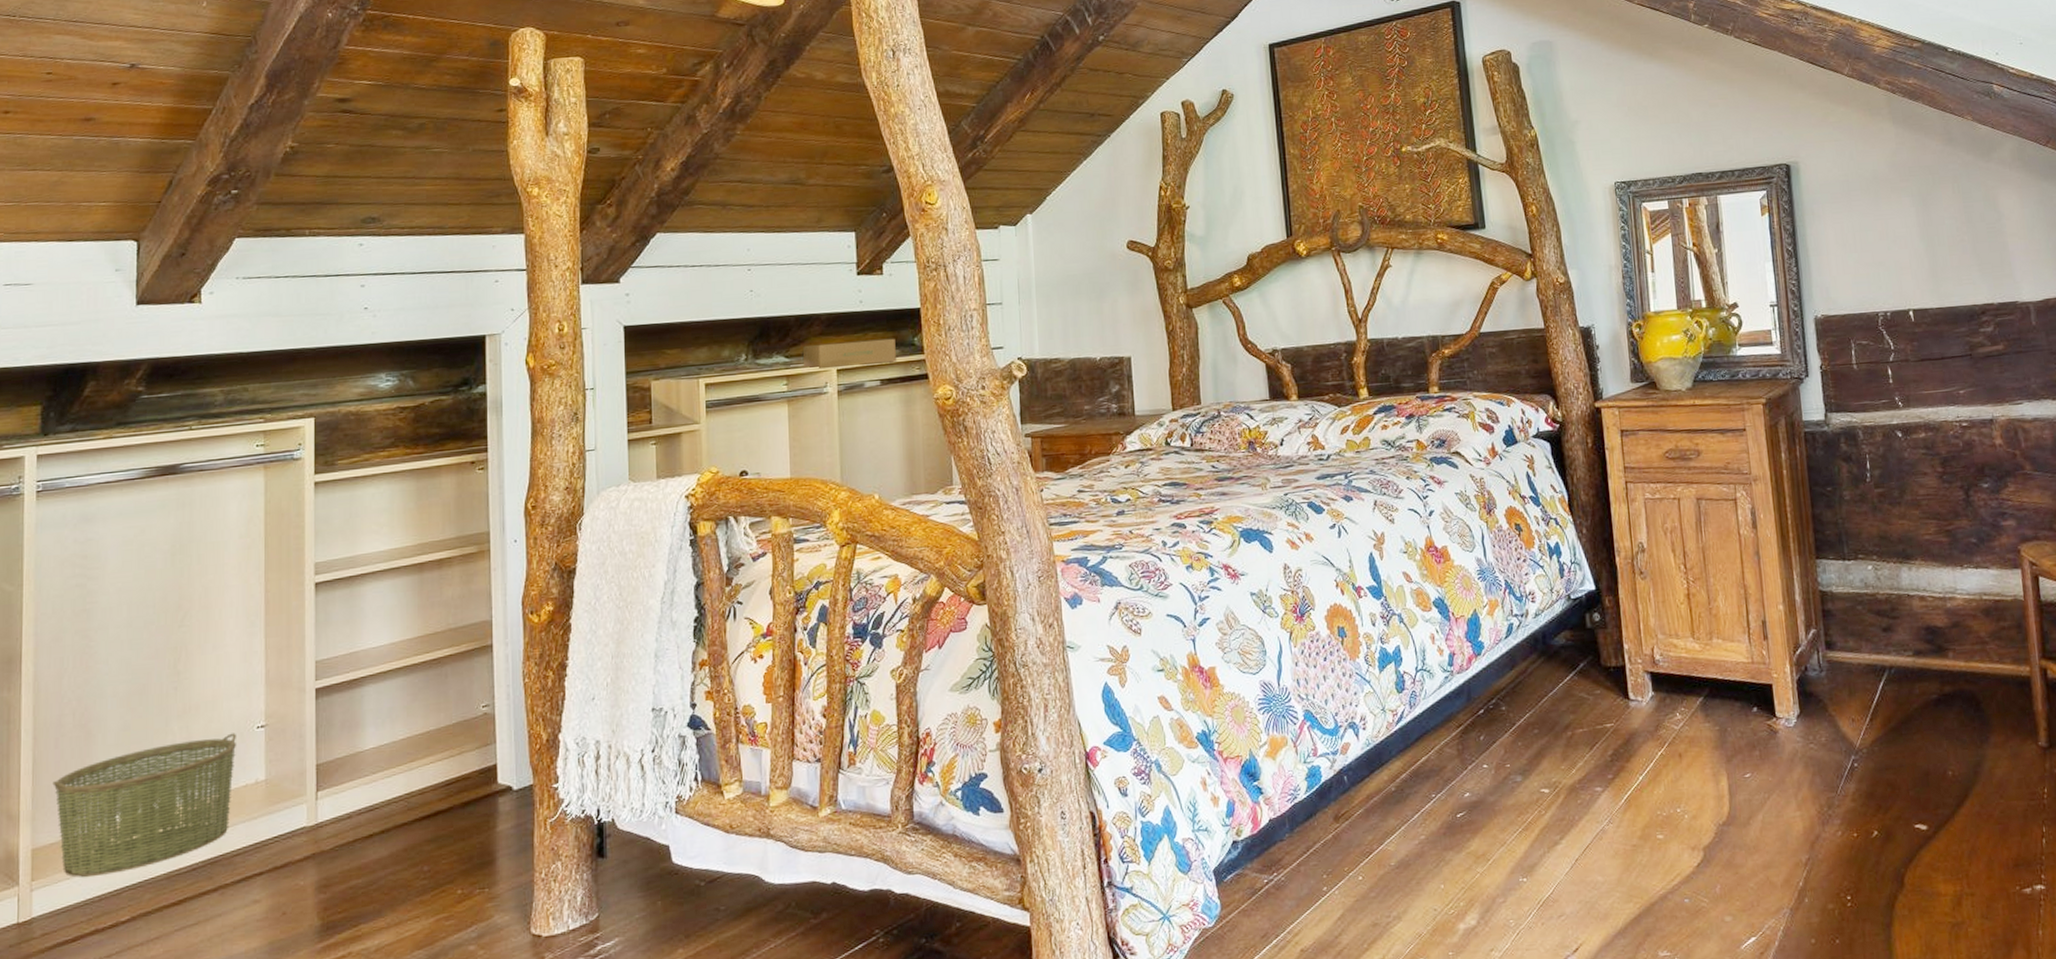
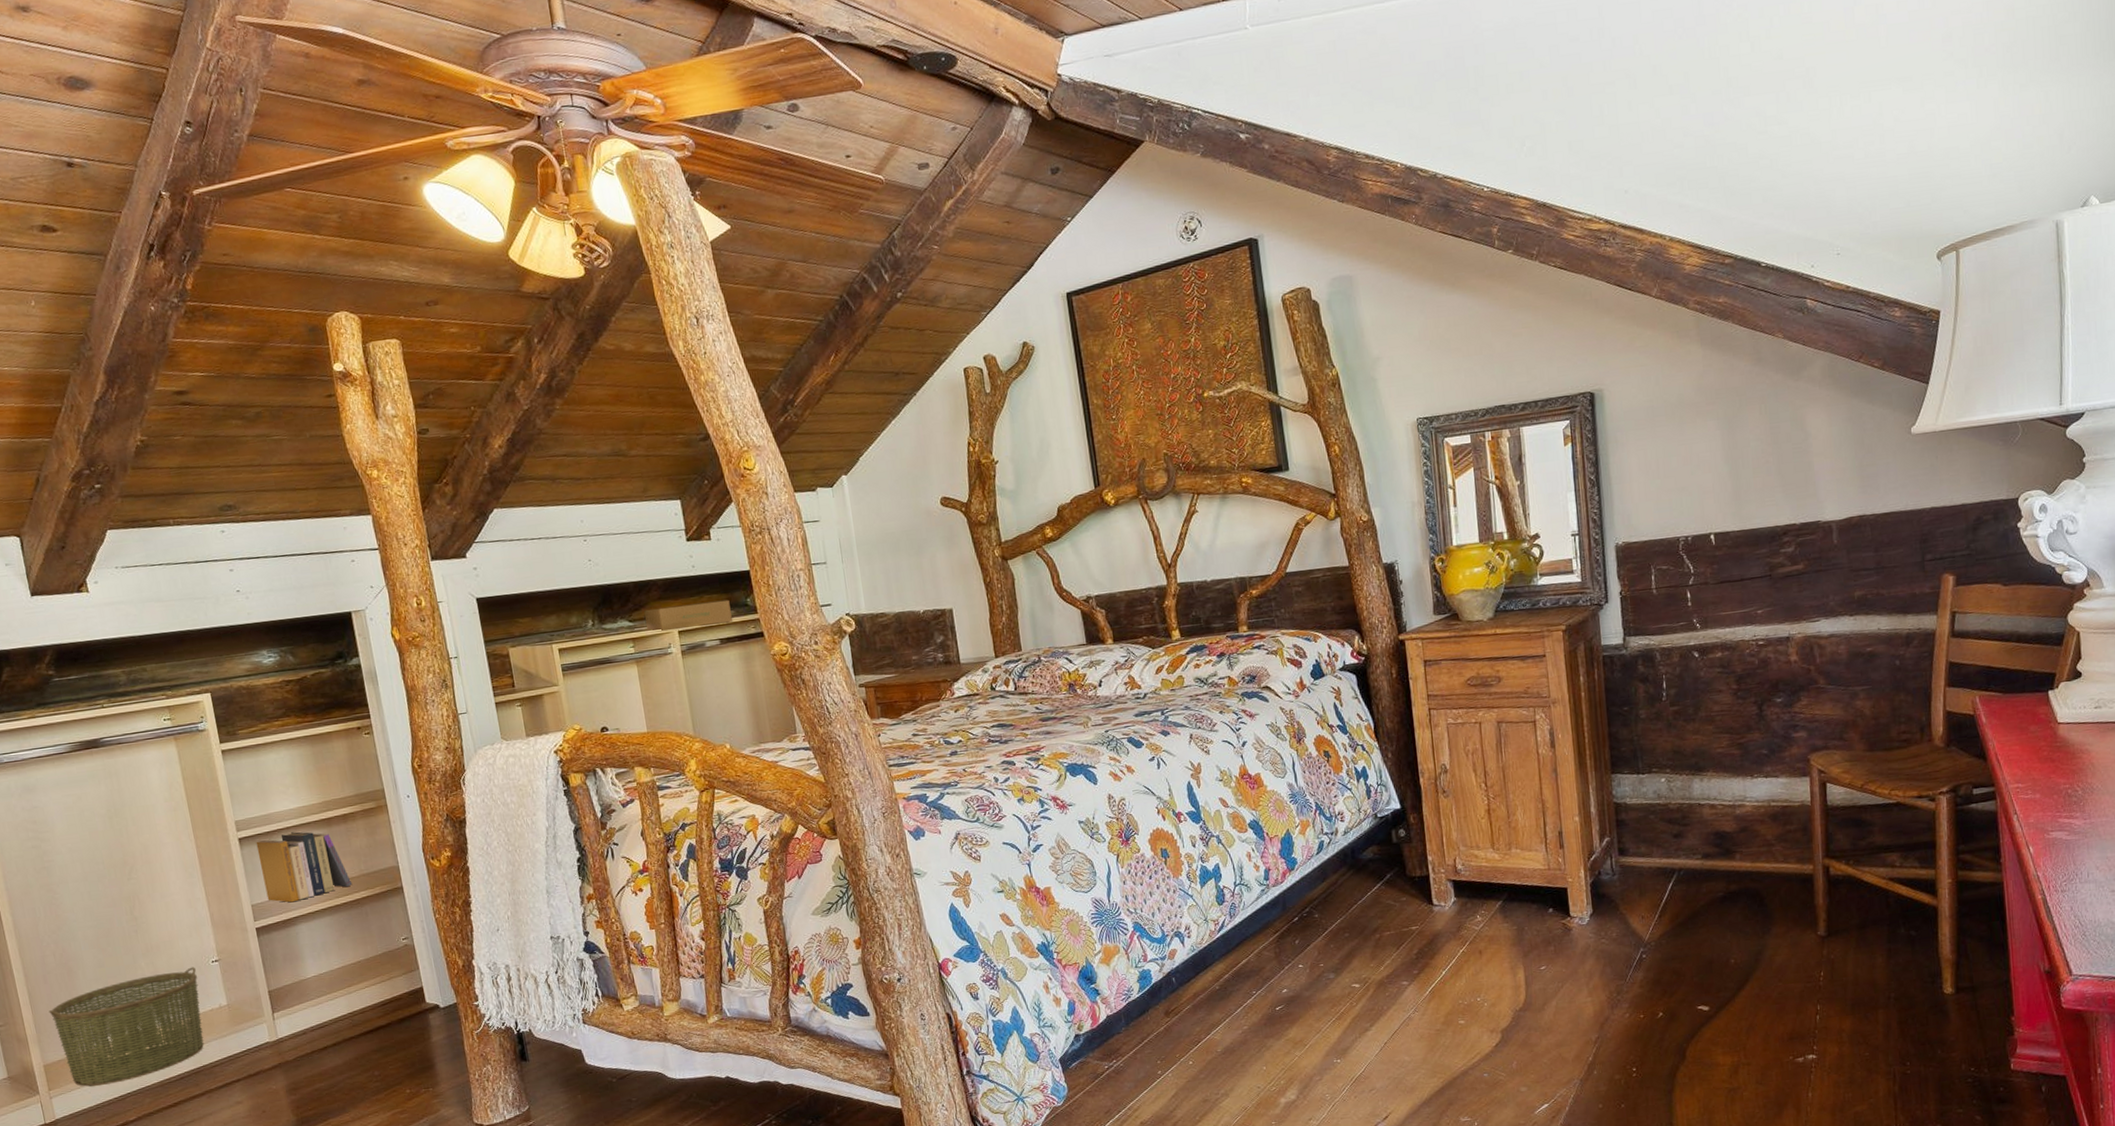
books: none [334,577,436,660] -> present [256,831,353,903]

